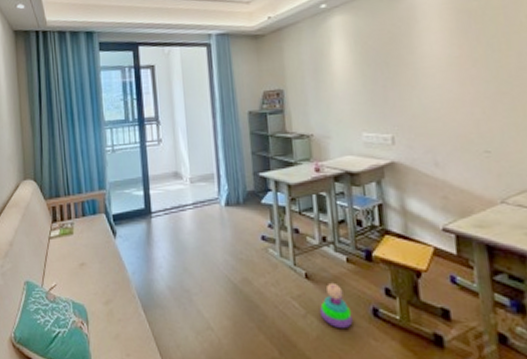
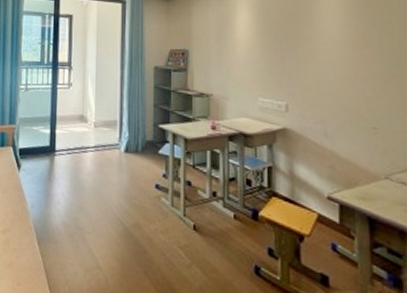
stacking toy: present [319,282,353,329] -> none [203,236,235,283]

